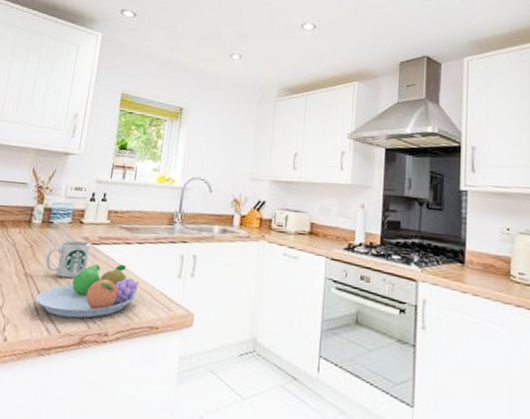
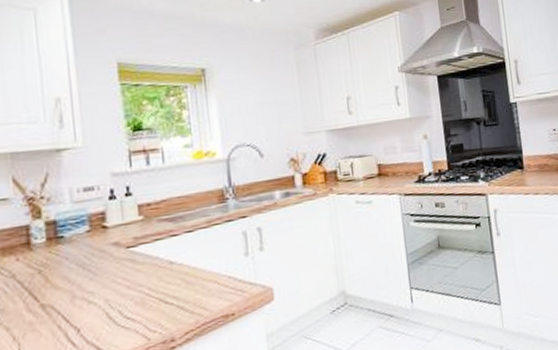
fruit bowl: present [35,264,139,319] -> none [66,259,200,341]
mug: present [45,241,91,279] -> none [65,247,128,297]

